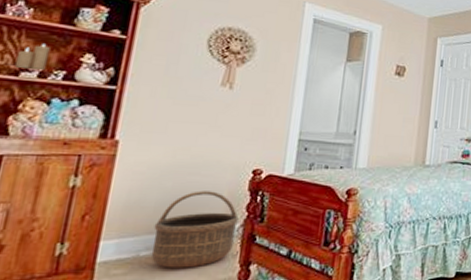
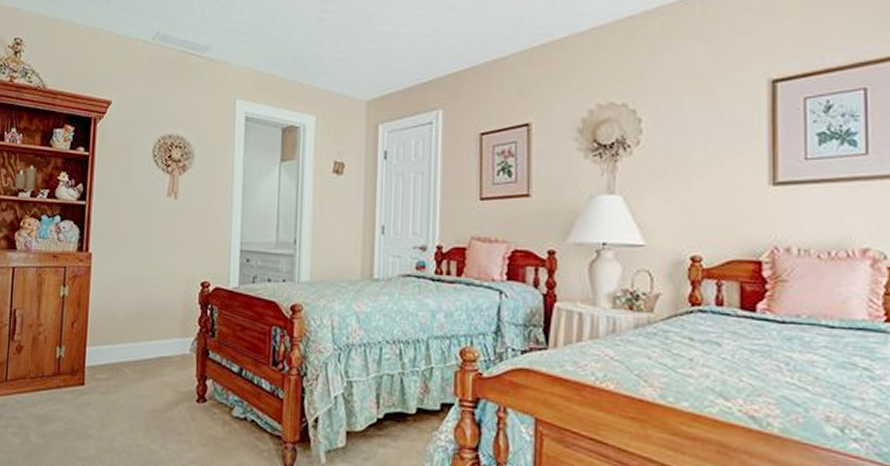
basket: present [151,190,239,268] -> none [125,302,193,378]

